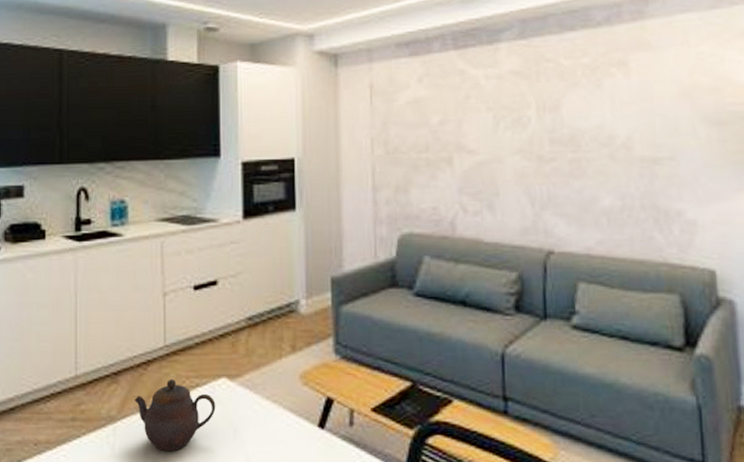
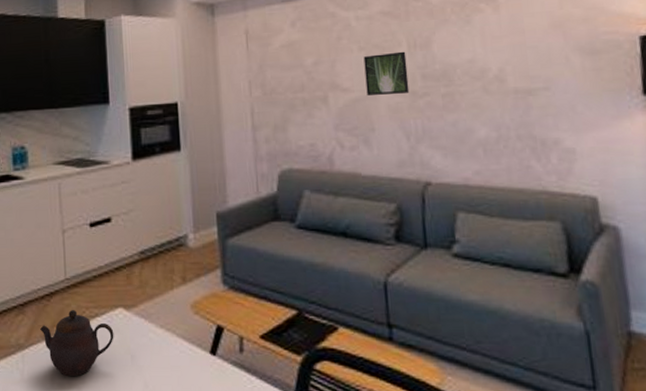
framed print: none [491,114,536,158] -> present [363,51,410,95]

